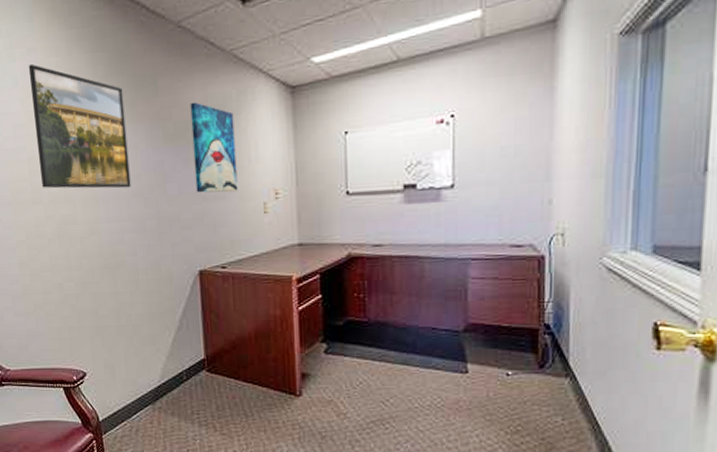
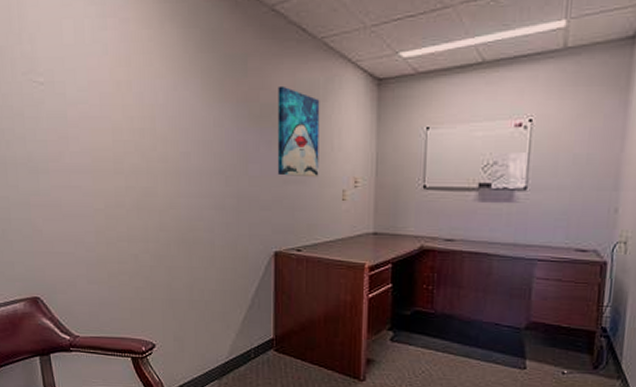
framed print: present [28,63,131,189] -> none [119,33,214,165]

